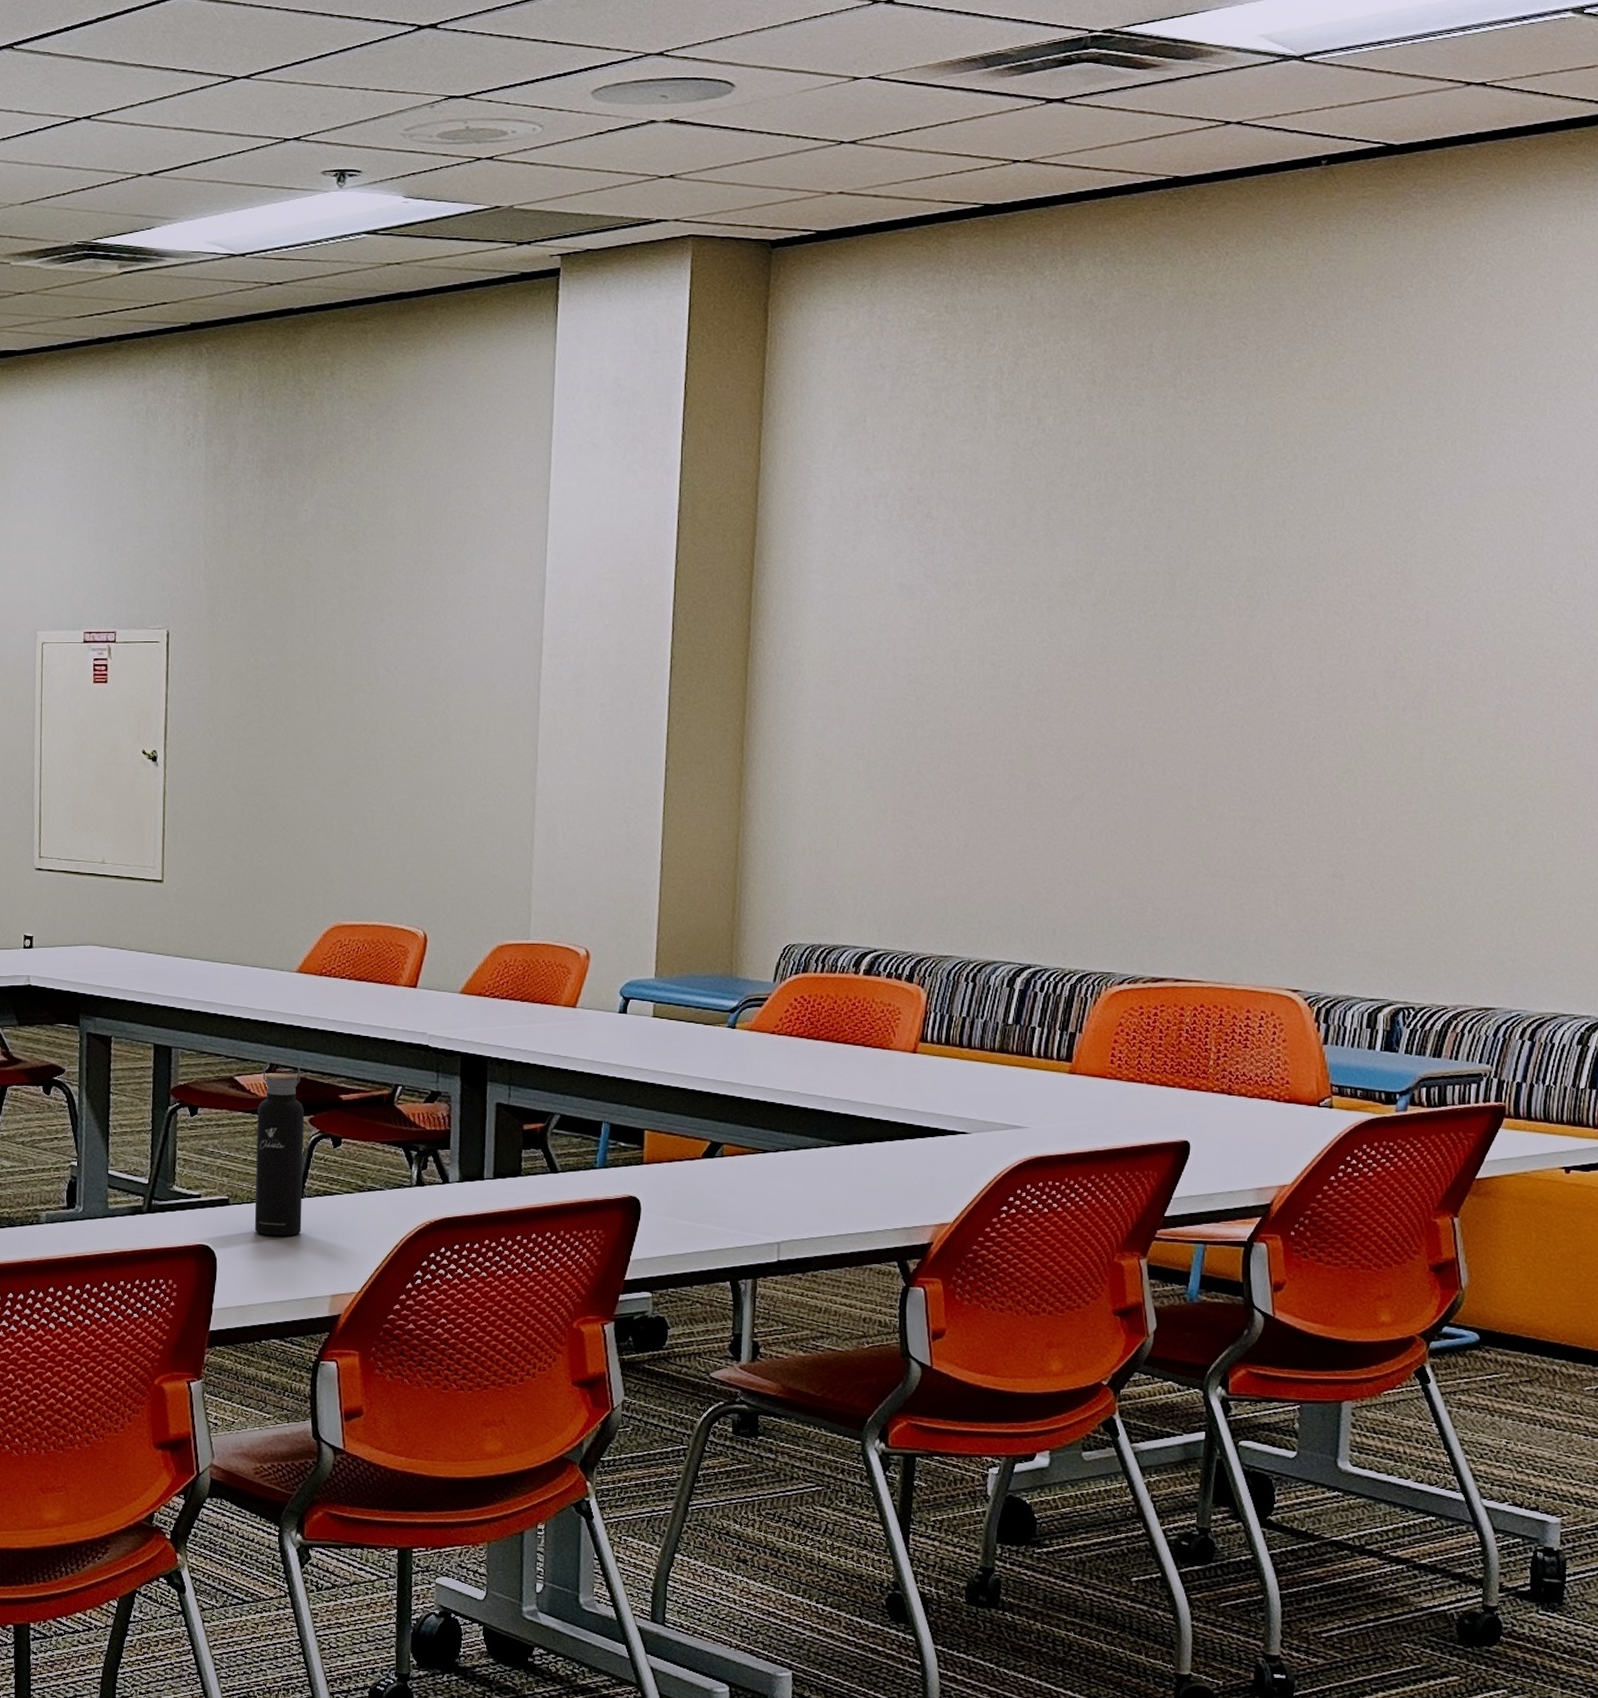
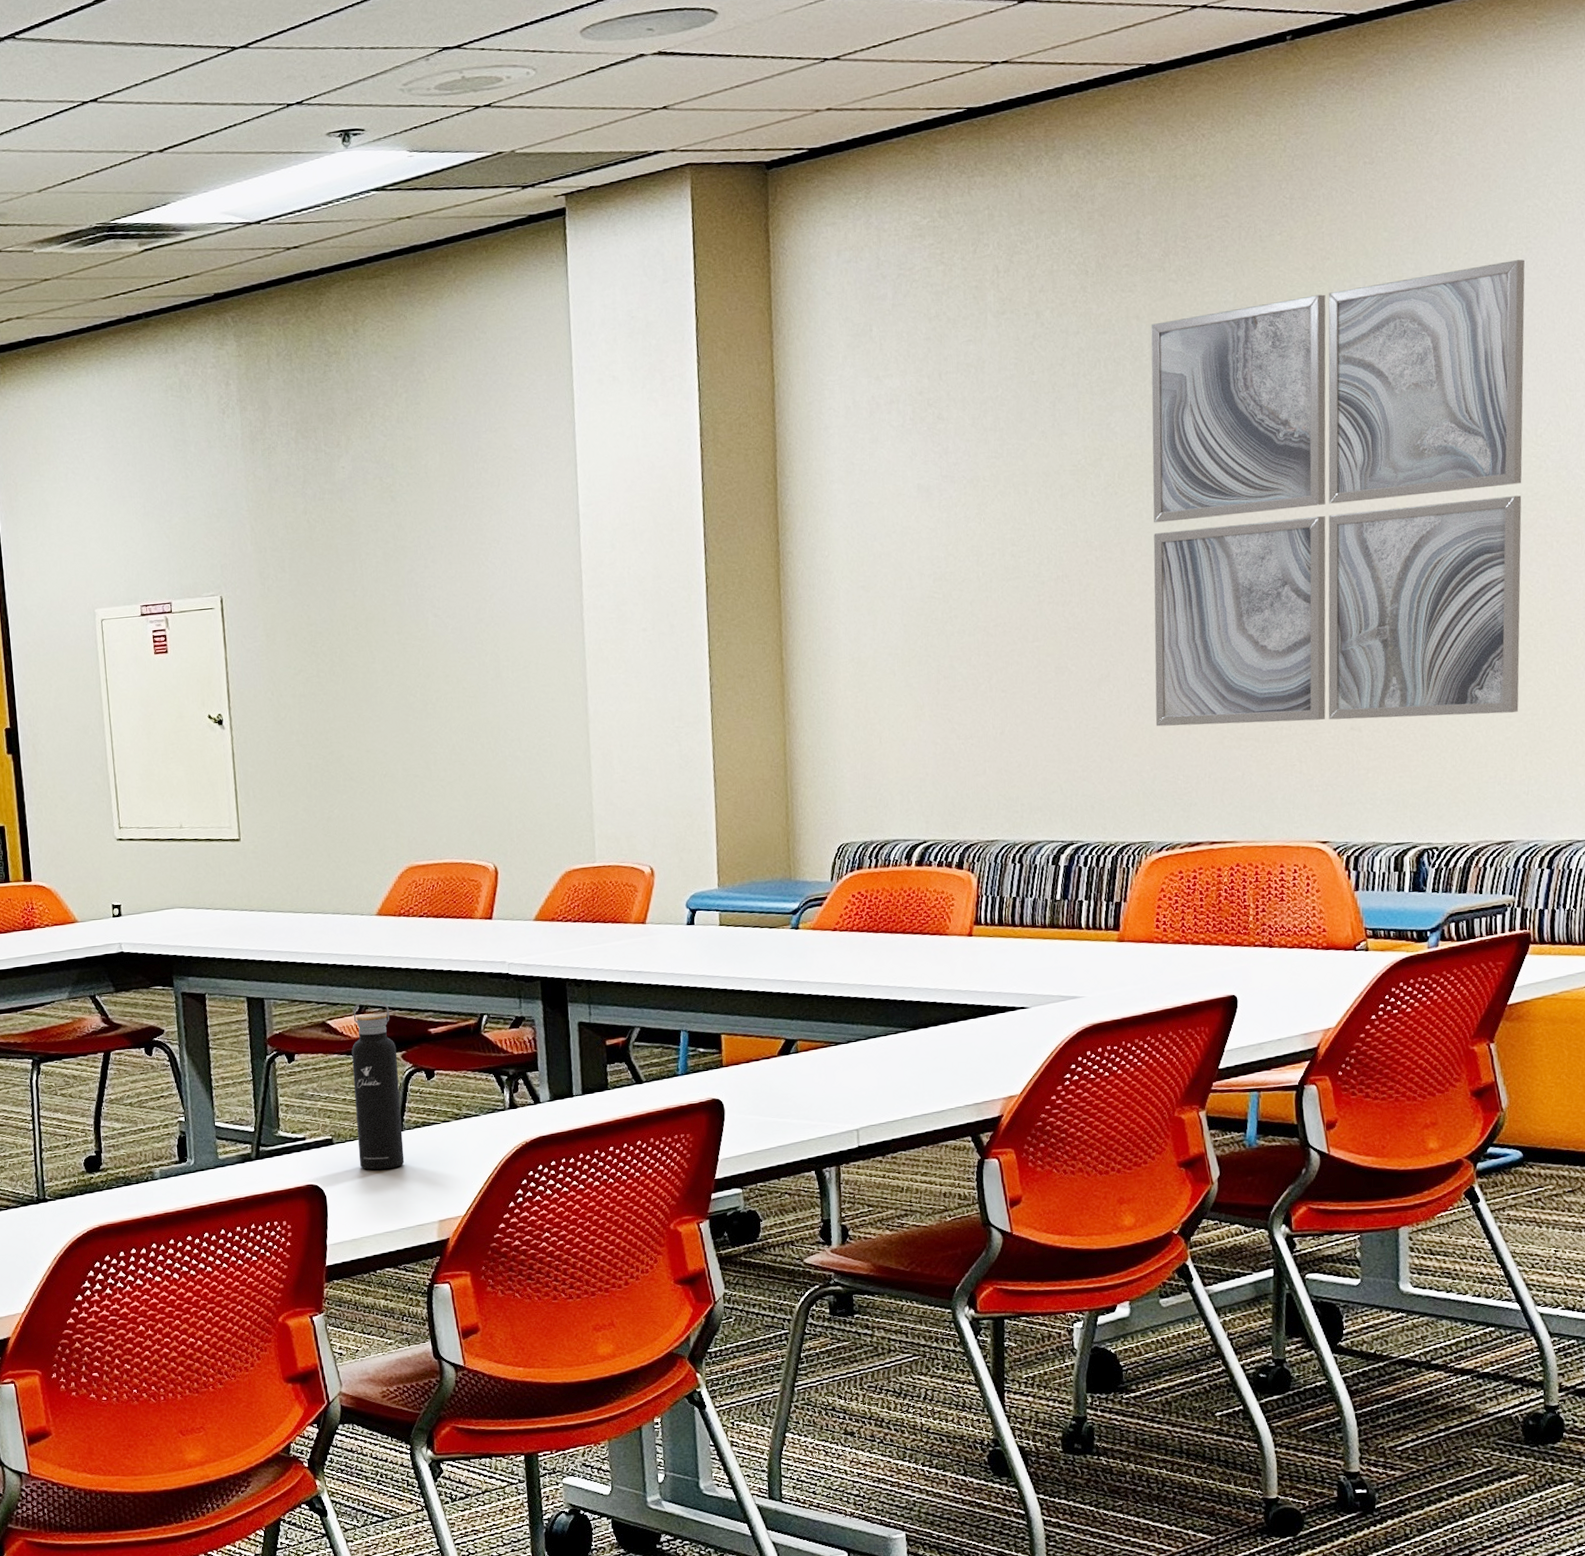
wall art: none [1127,410,1552,875] -> present [1150,259,1525,727]

